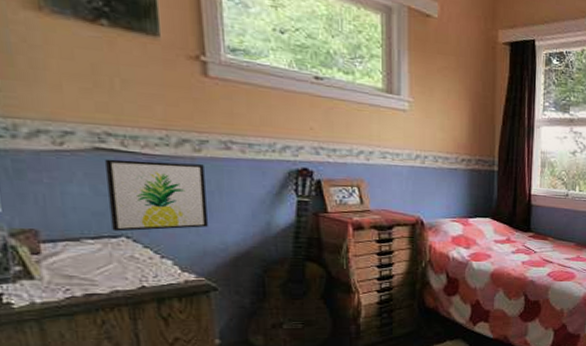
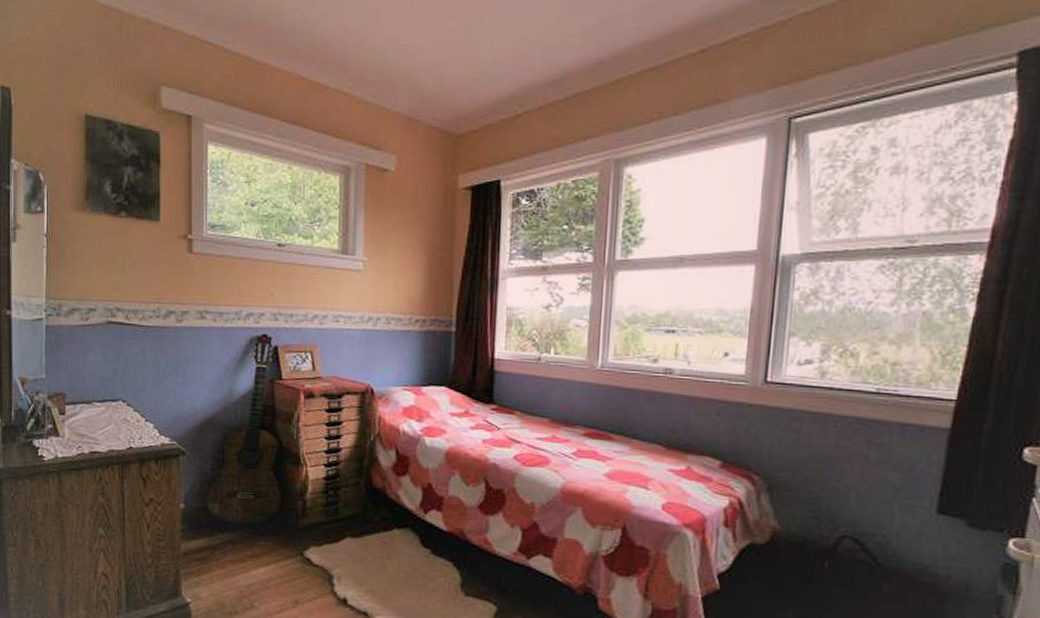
wall art: present [105,159,208,232] -> none [114,331,183,396]

